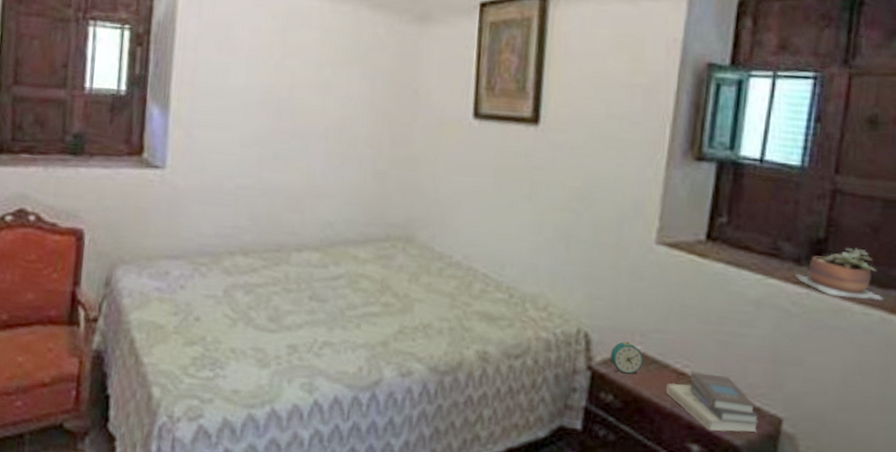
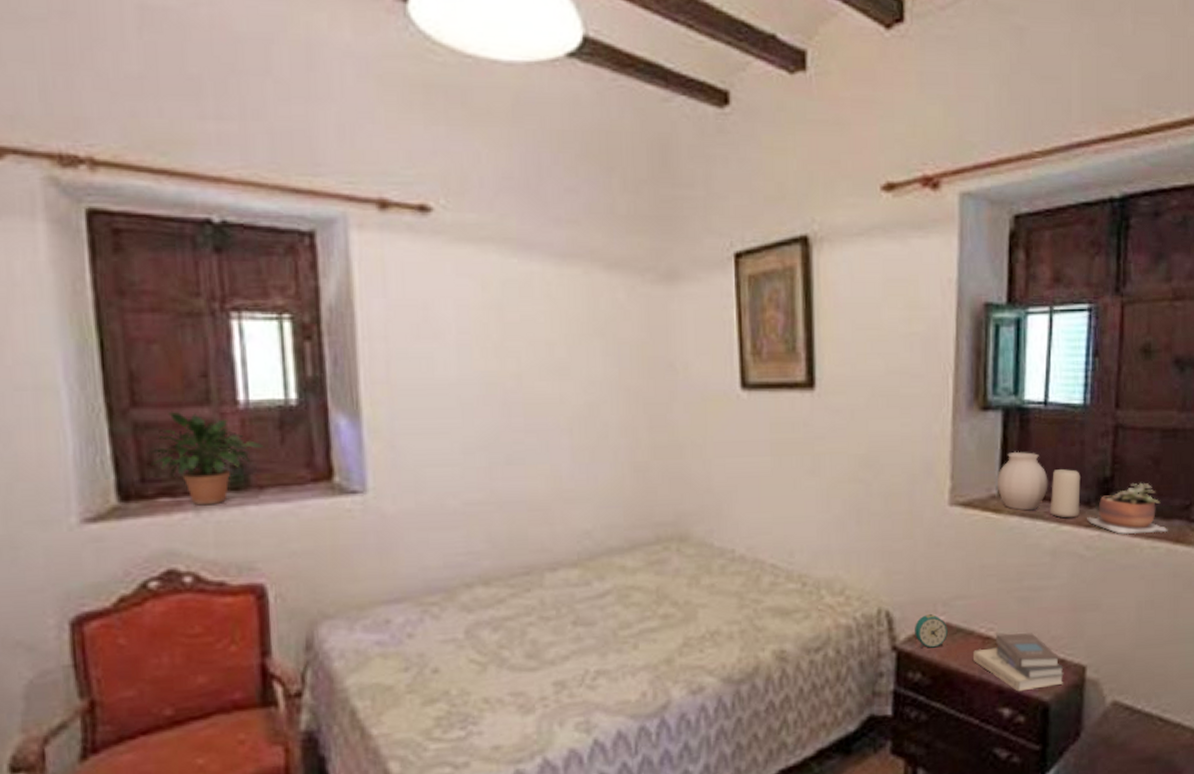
potted plant: none [18,90,99,164] -> present [146,411,266,506]
vase: none [705,202,758,259] -> present [998,451,1048,510]
candle: none [757,224,792,273] -> present [1050,468,1081,518]

